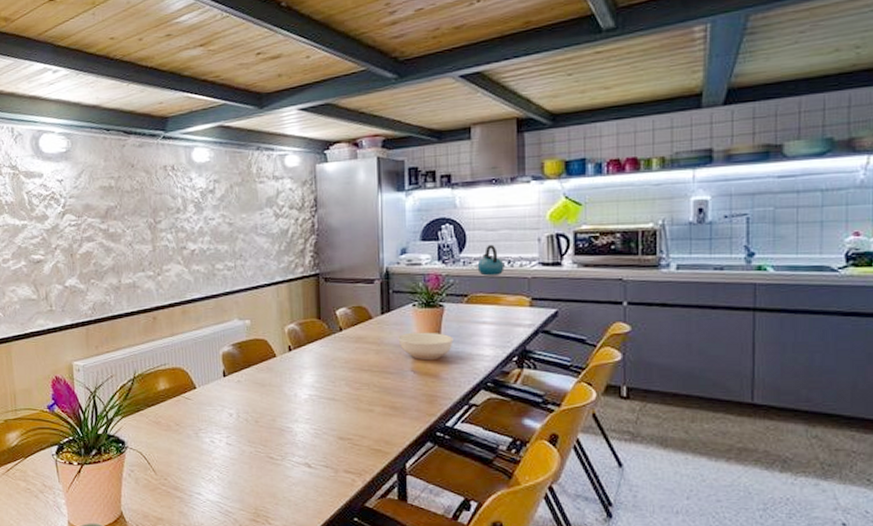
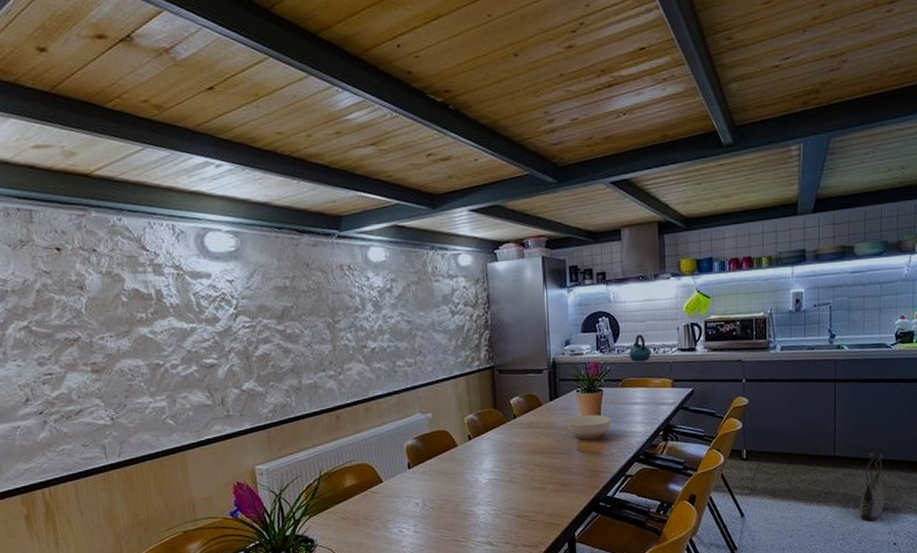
tote bag: none [789,403,827,492] -> present [859,452,884,522]

